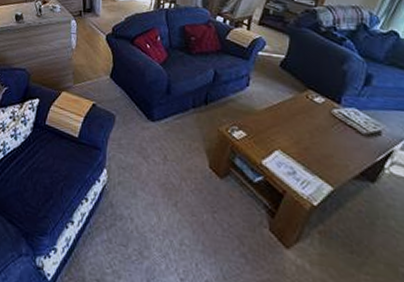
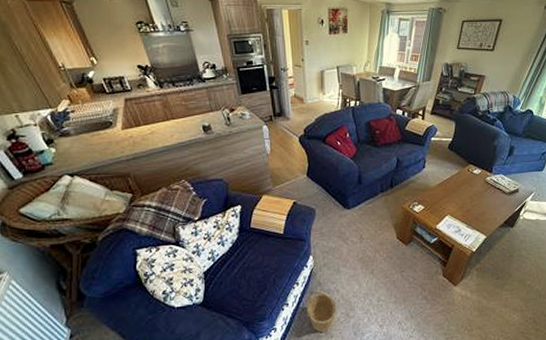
basket: none [93,212,129,270] -> present [306,290,337,333]

